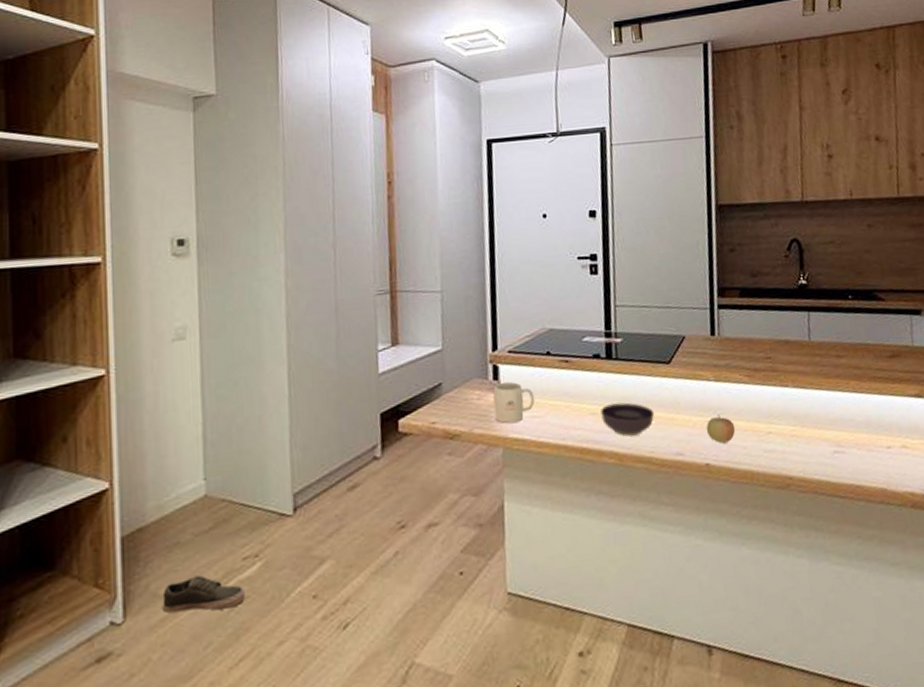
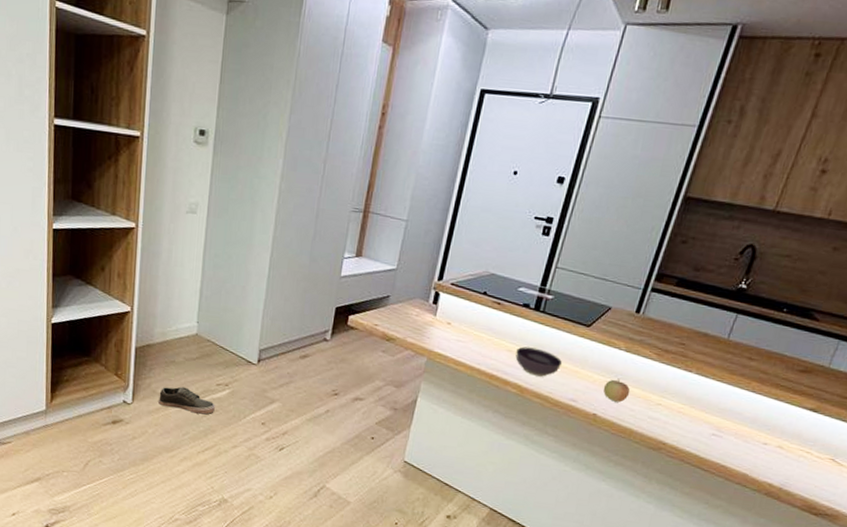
mug: present [492,381,535,424] -> none [426,307,464,342]

